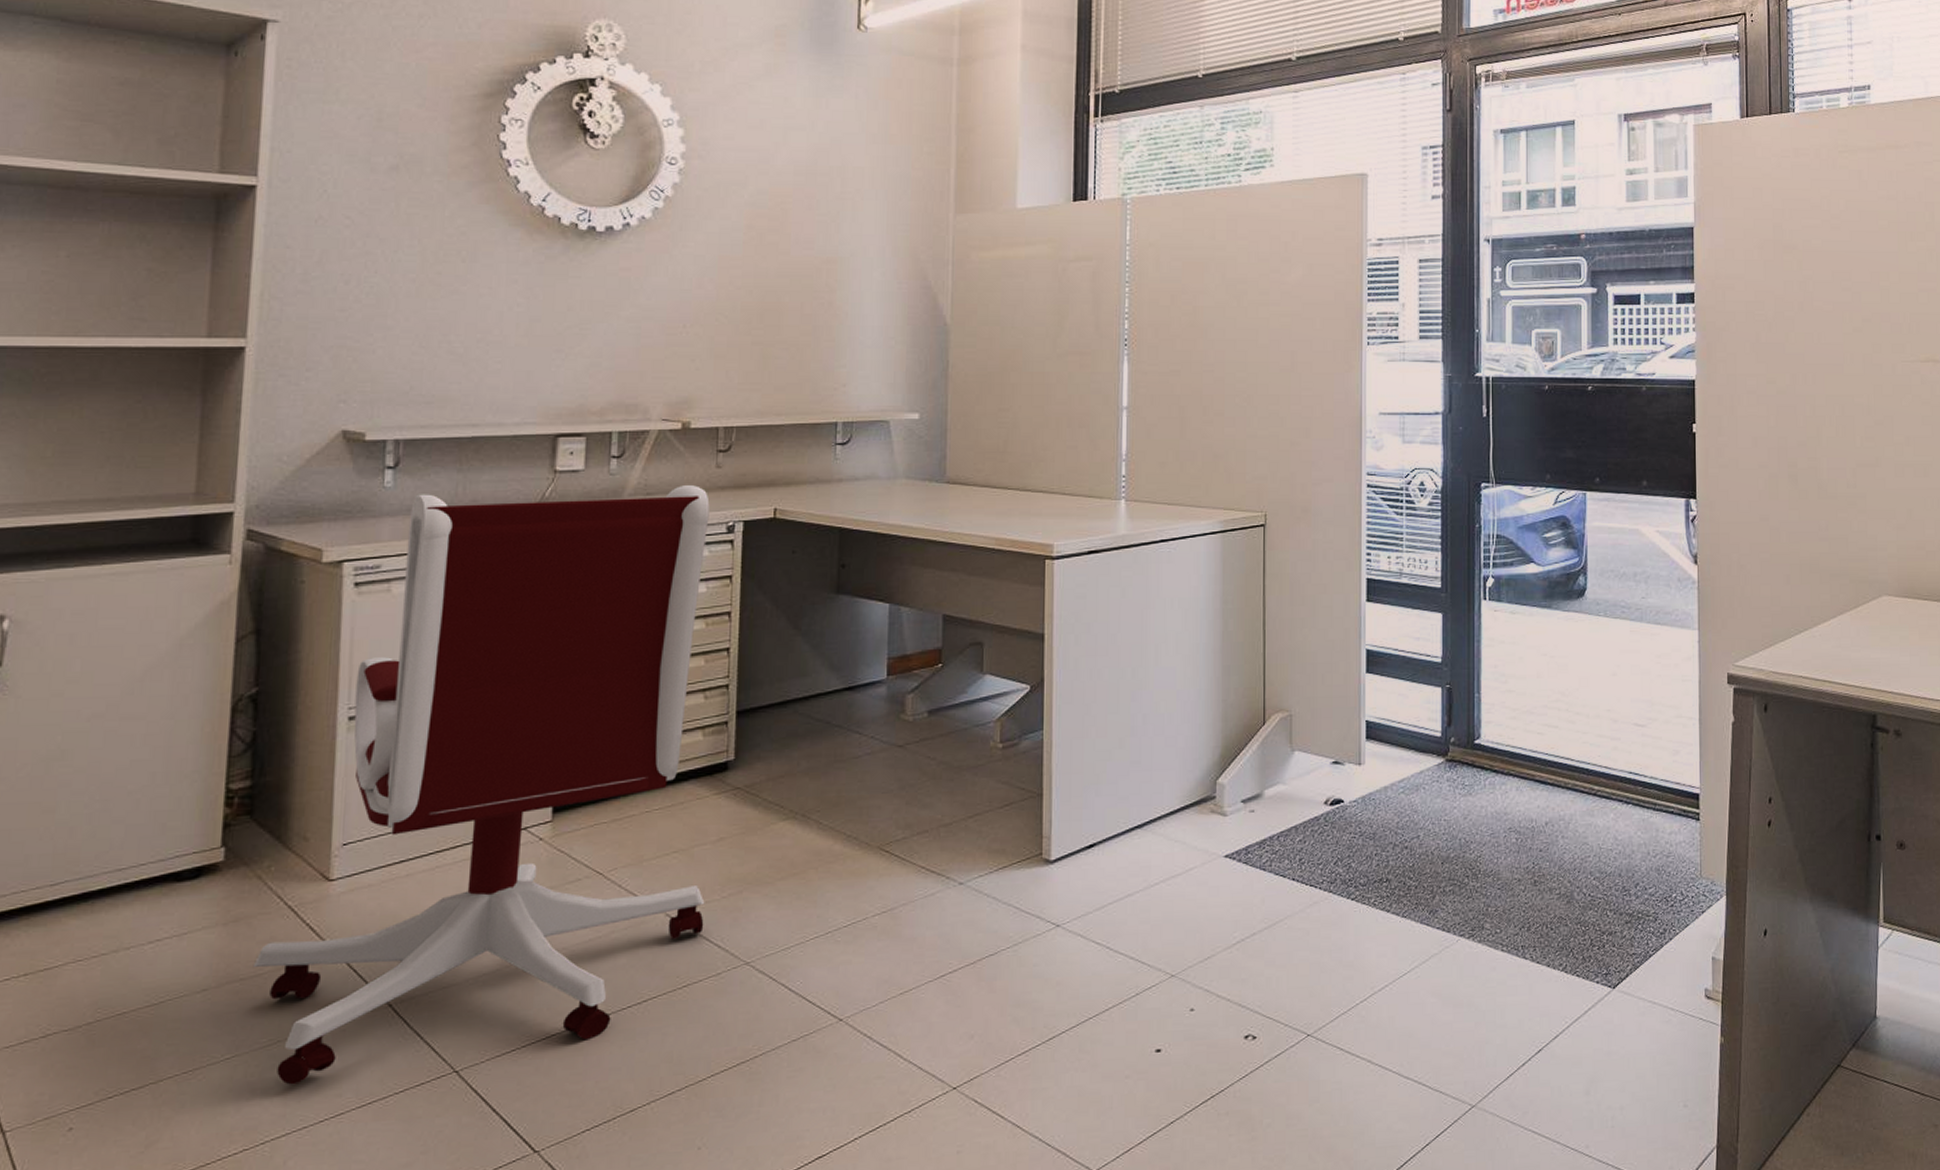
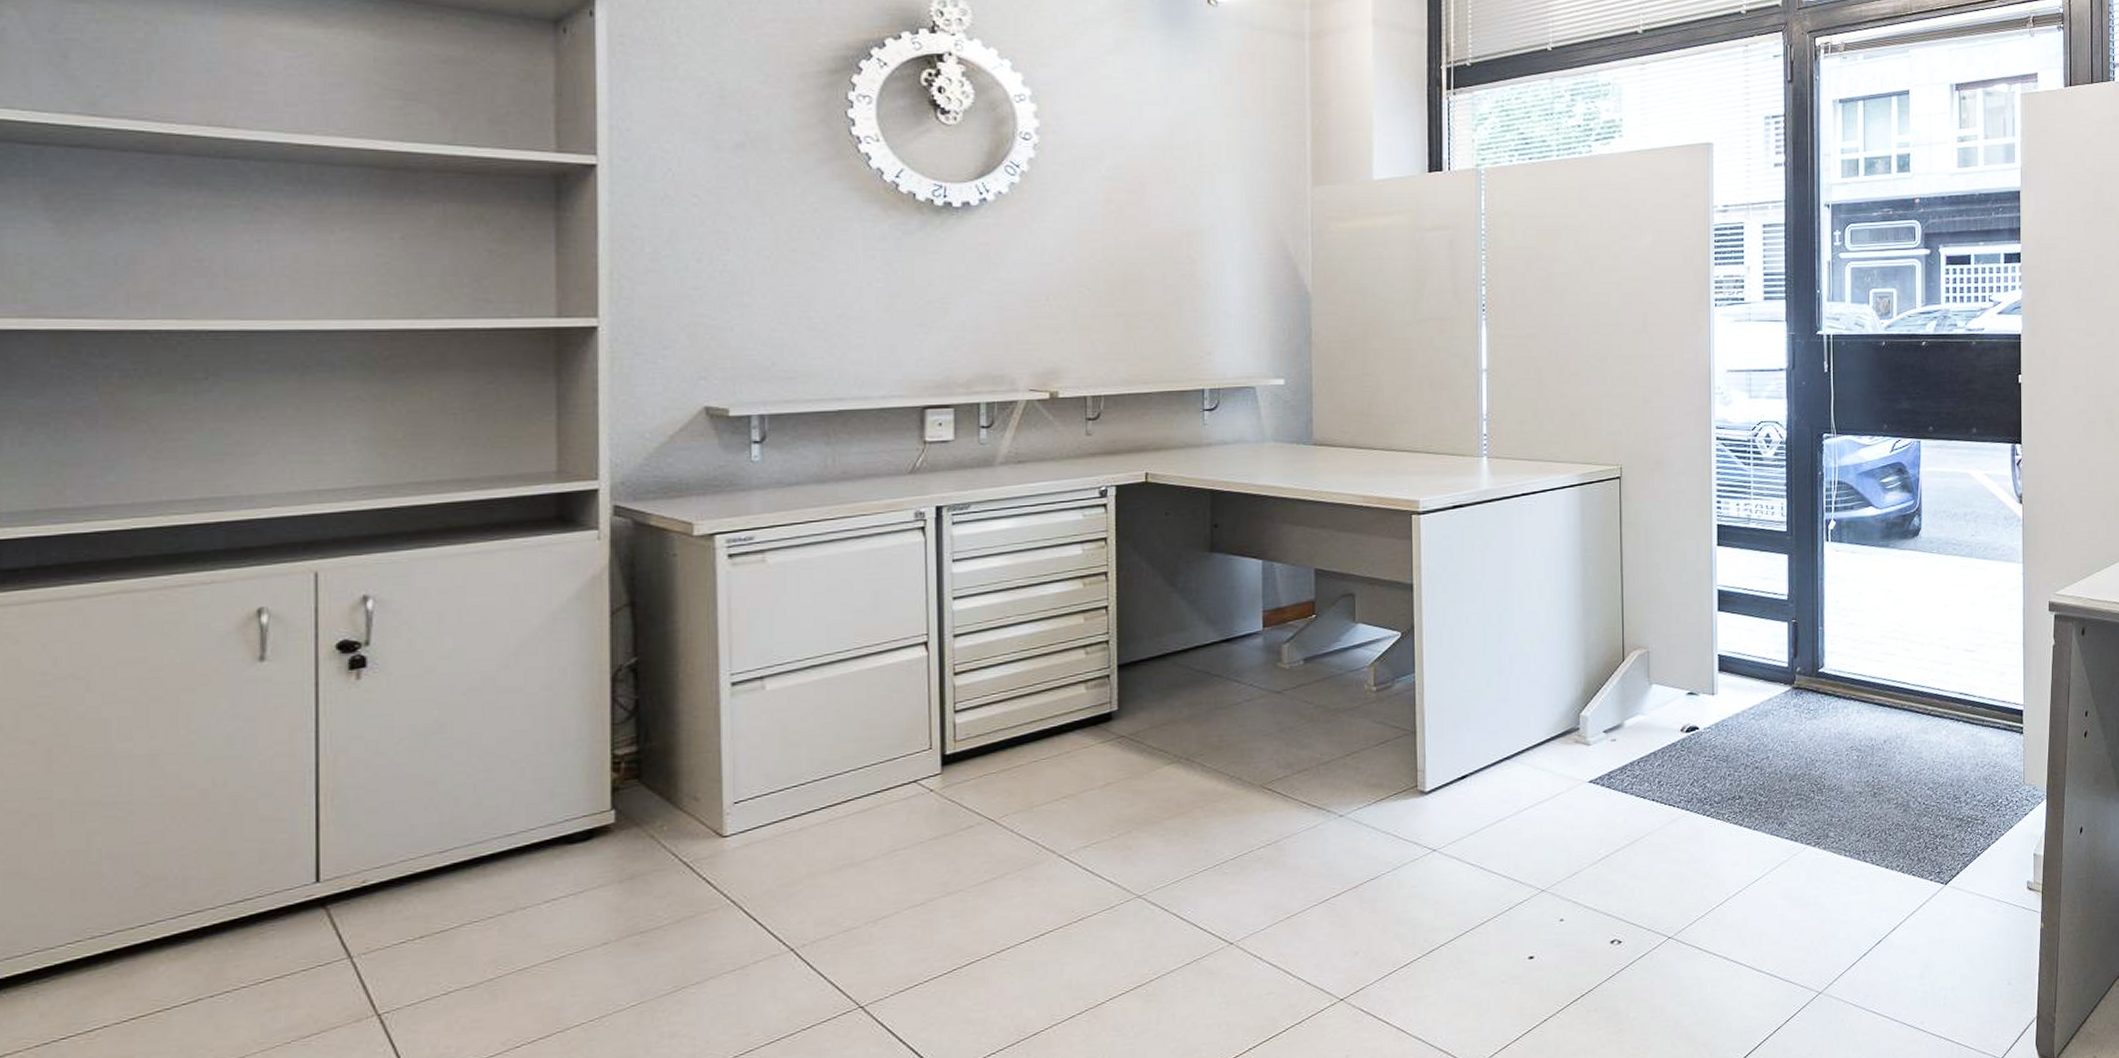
office chair: present [252,484,710,1085] -> none [652,451,1096,1027]

